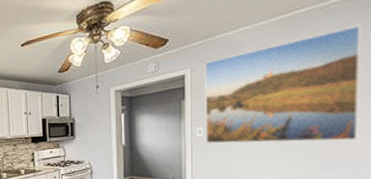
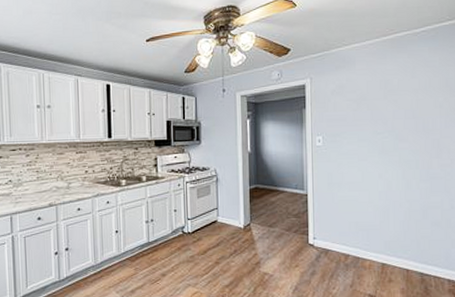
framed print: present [205,24,361,144] -> none [323,52,446,154]

